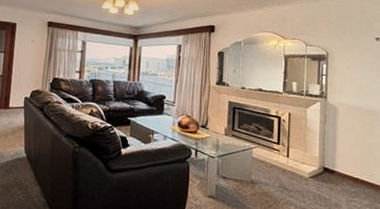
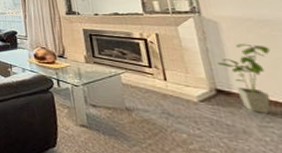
house plant: none [330,129,368,190] -> present [217,43,271,113]

